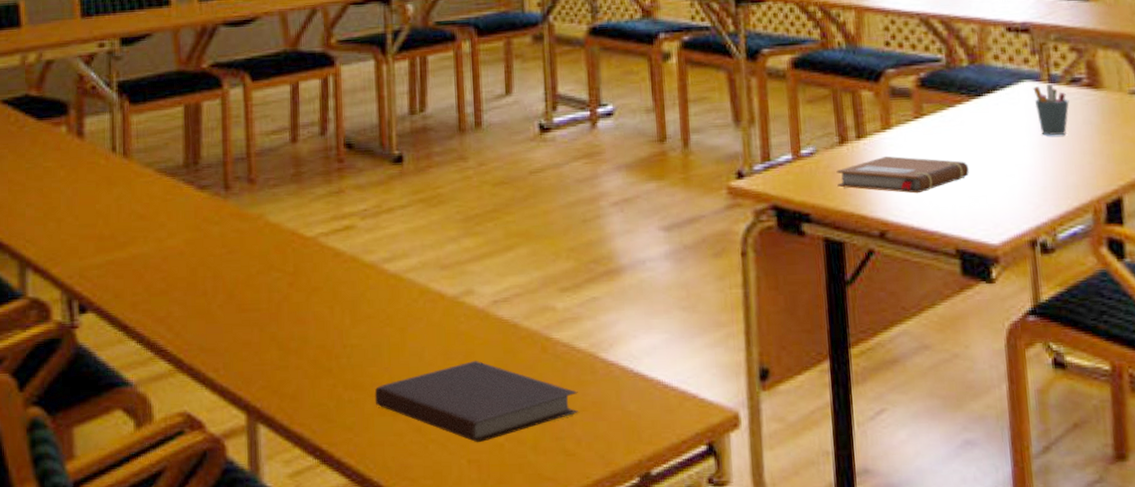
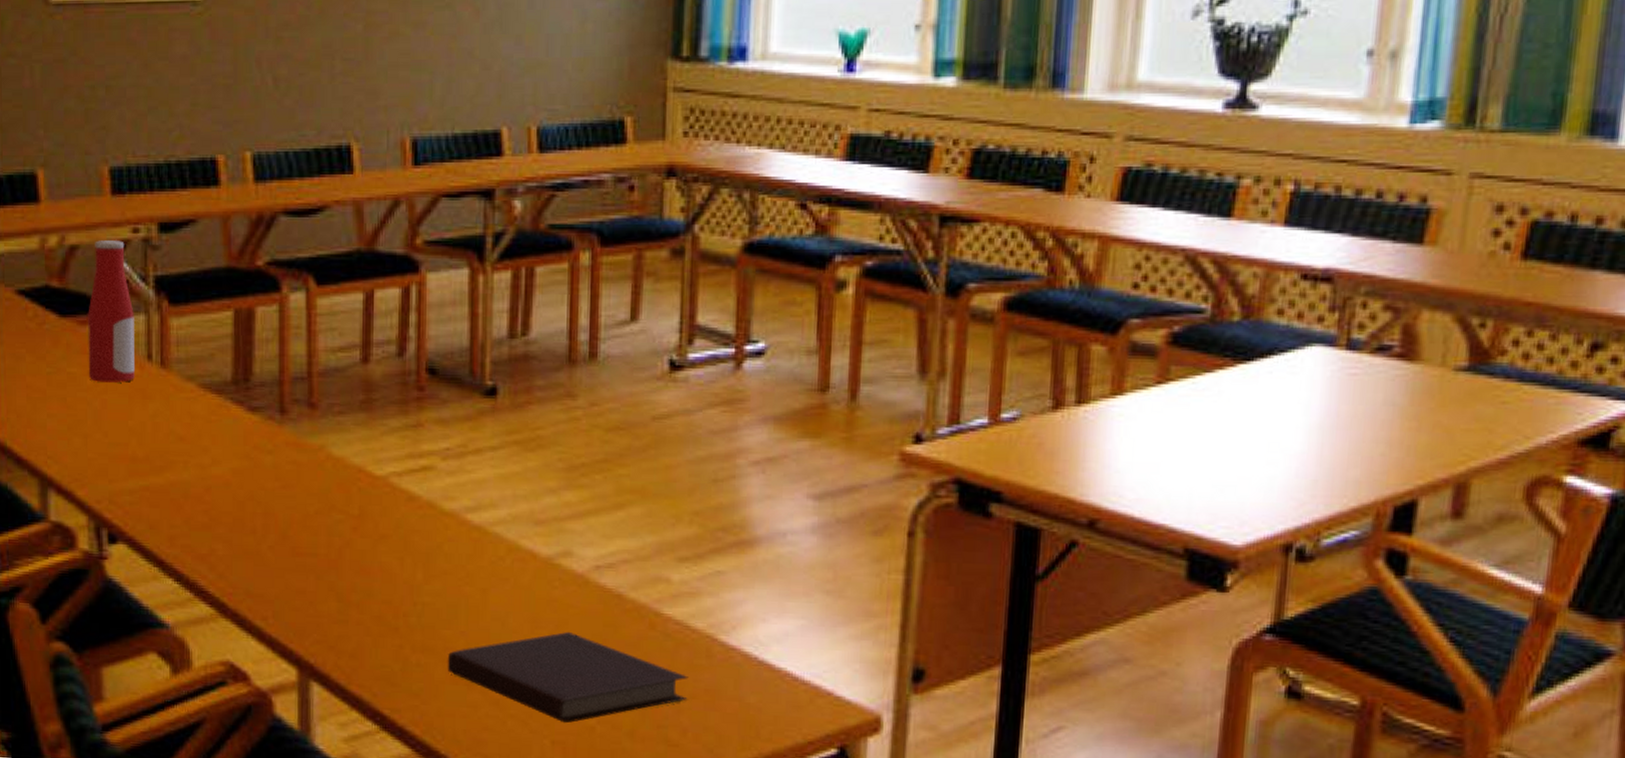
bottle: none [61,54,101,173] -> present [88,240,135,383]
notebook: present [836,155,969,194] -> none [1042,427,1219,477]
pen holder: present [1033,83,1070,136] -> none [1321,350,1370,418]

